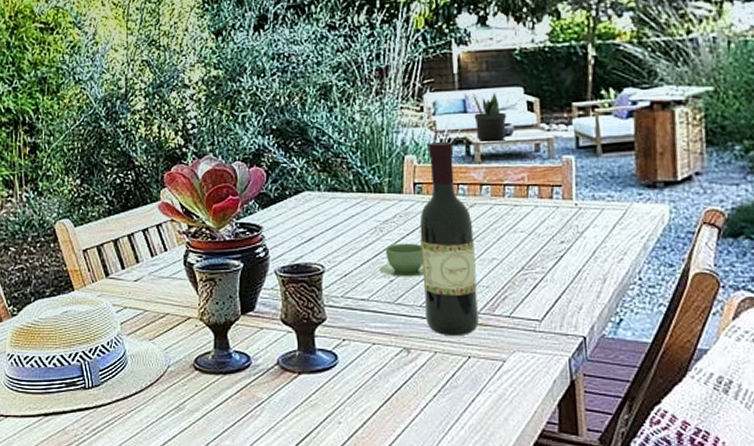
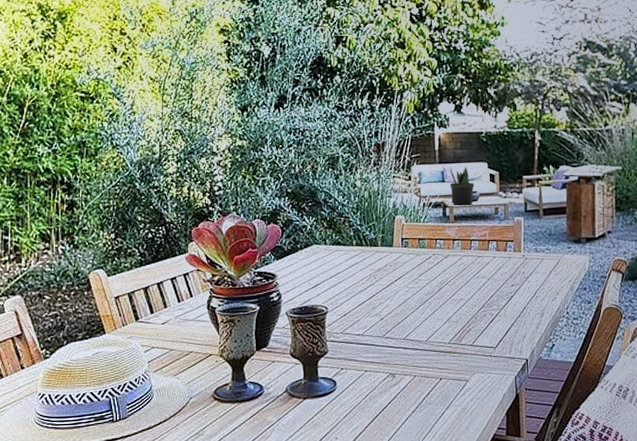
teacup: present [380,243,424,277] -> none [373,287,408,316]
wine bottle: present [419,141,479,337] -> none [405,205,449,363]

